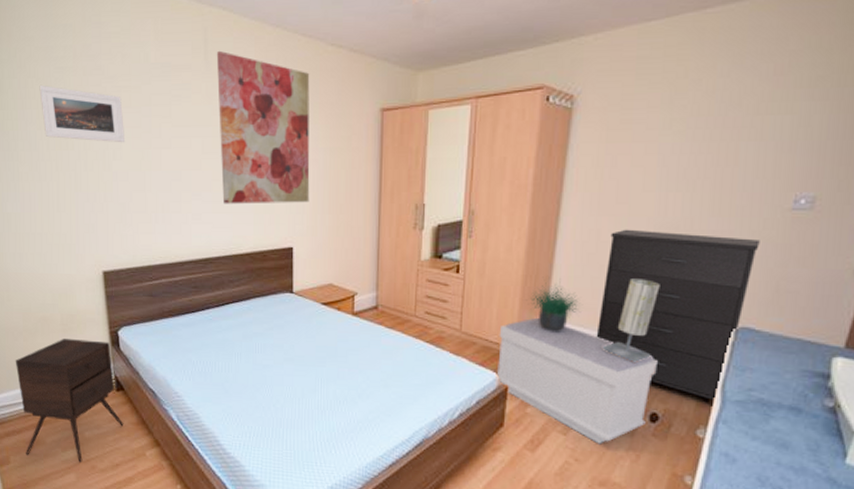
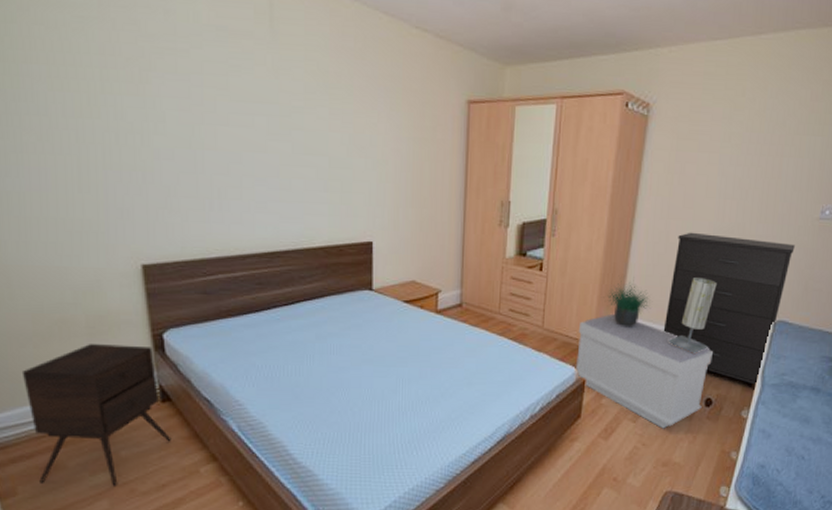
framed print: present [39,84,124,143] -> none [50,35,169,116]
wall art: present [216,50,310,204] -> none [284,19,392,195]

